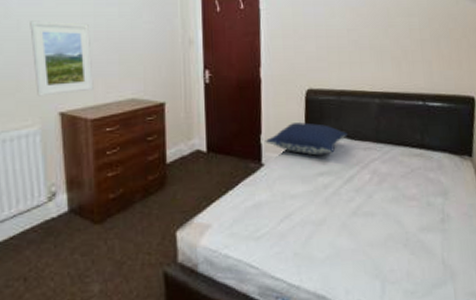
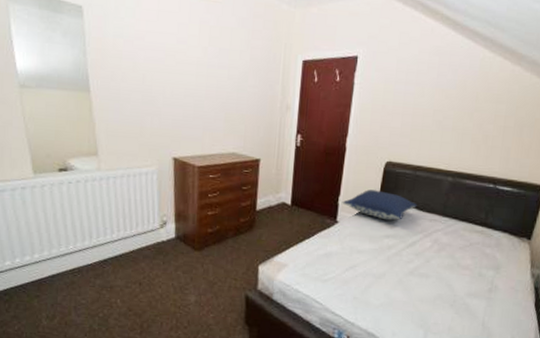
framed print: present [30,20,94,97] -> none [153,76,202,143]

